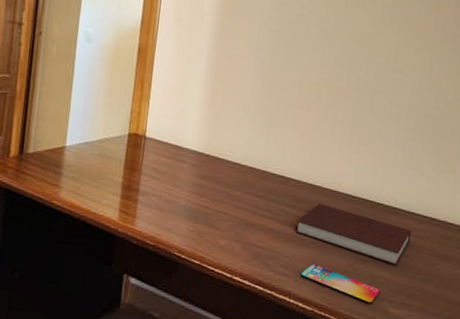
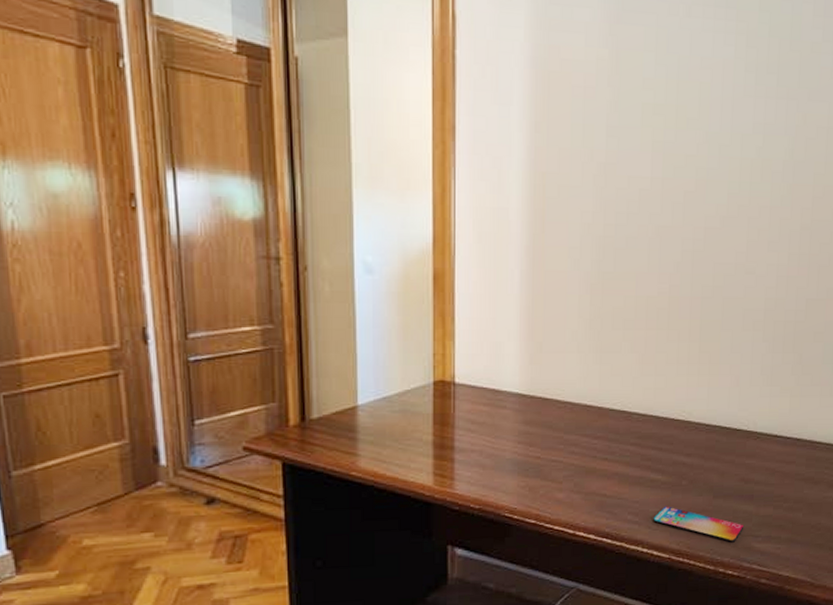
notebook: present [296,203,412,266] -> none [644,437,775,497]

